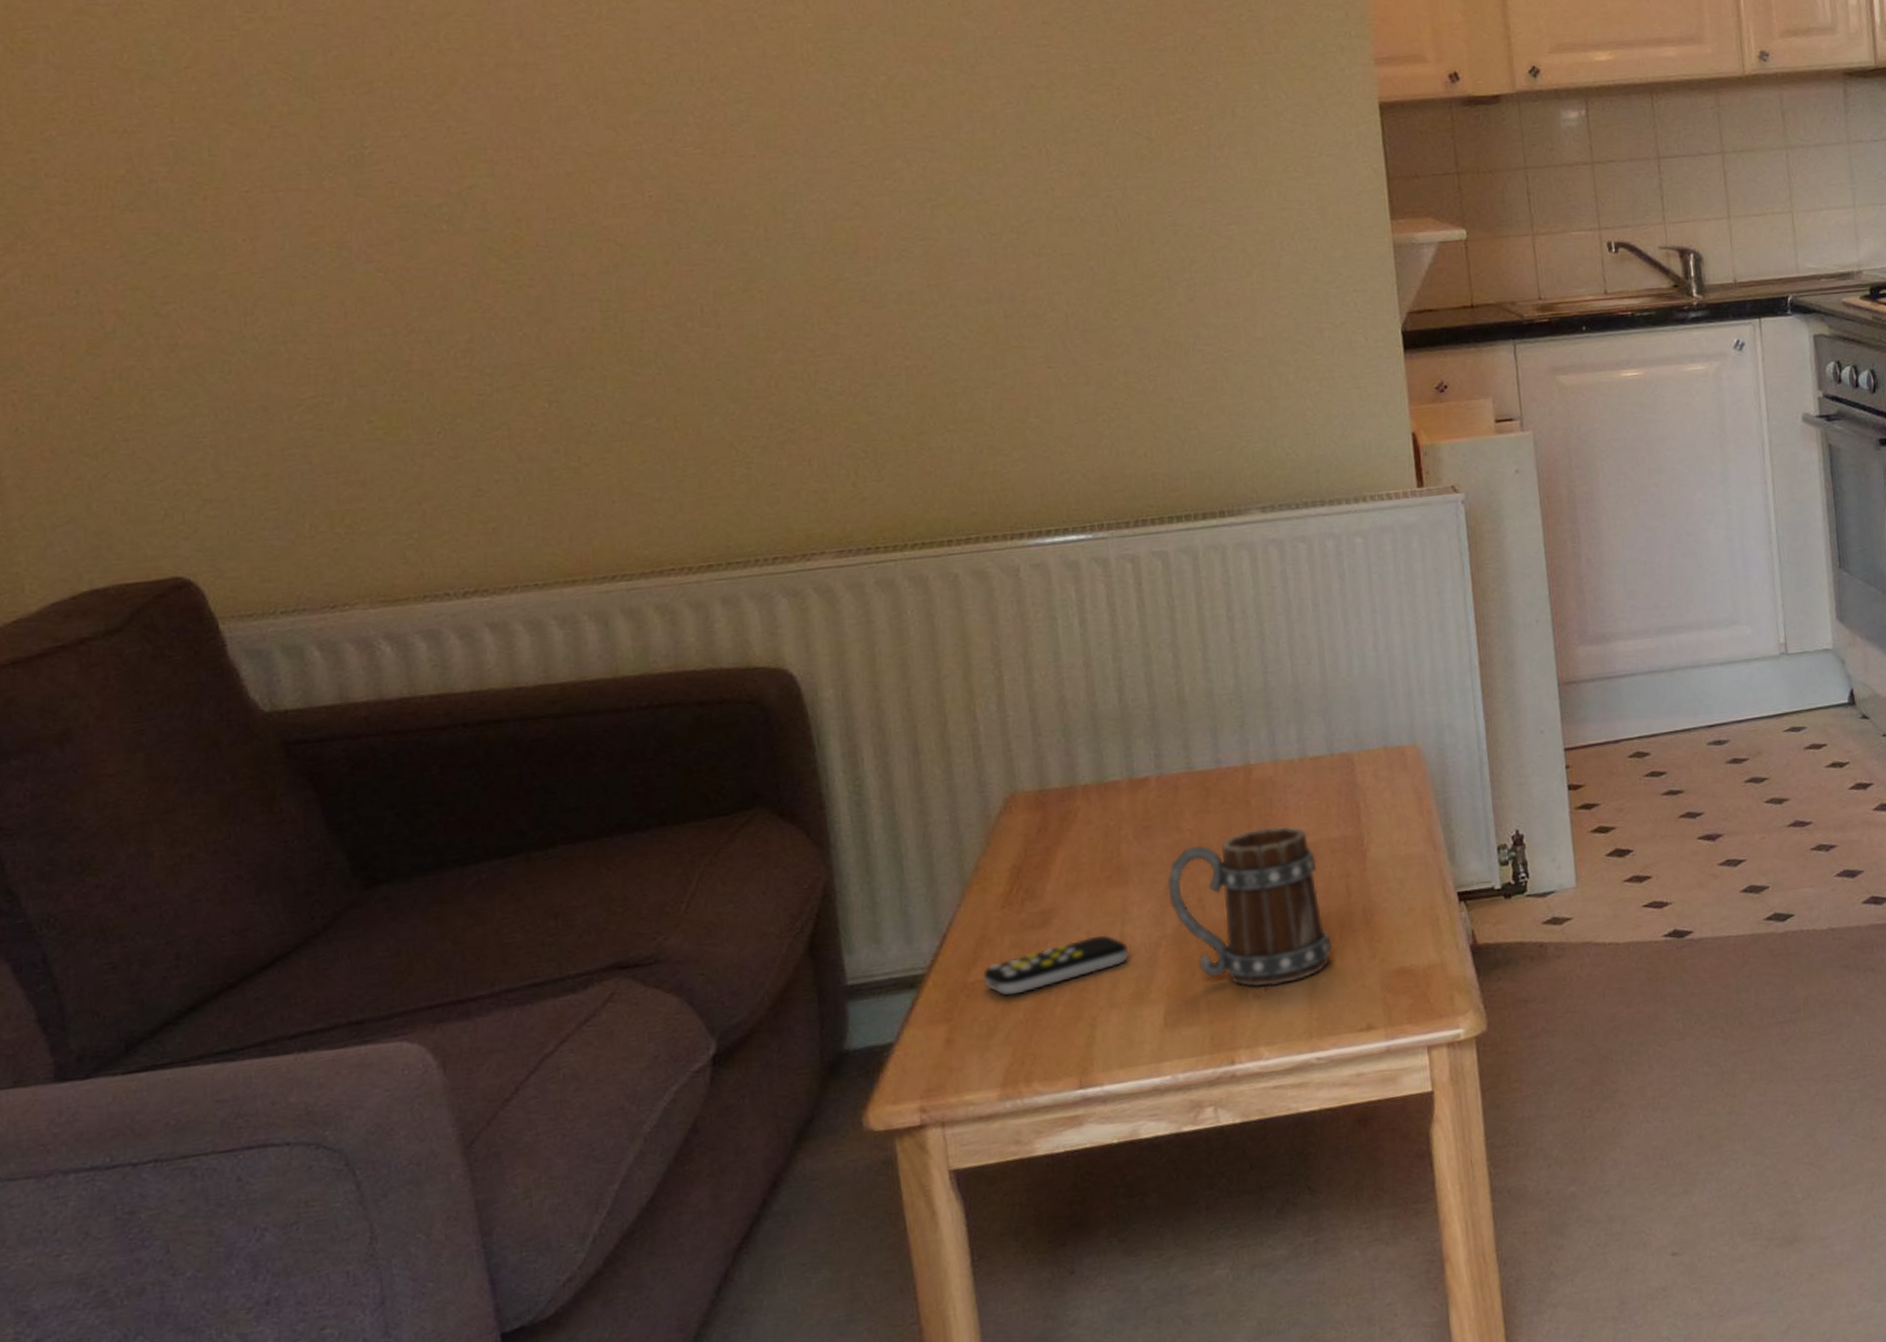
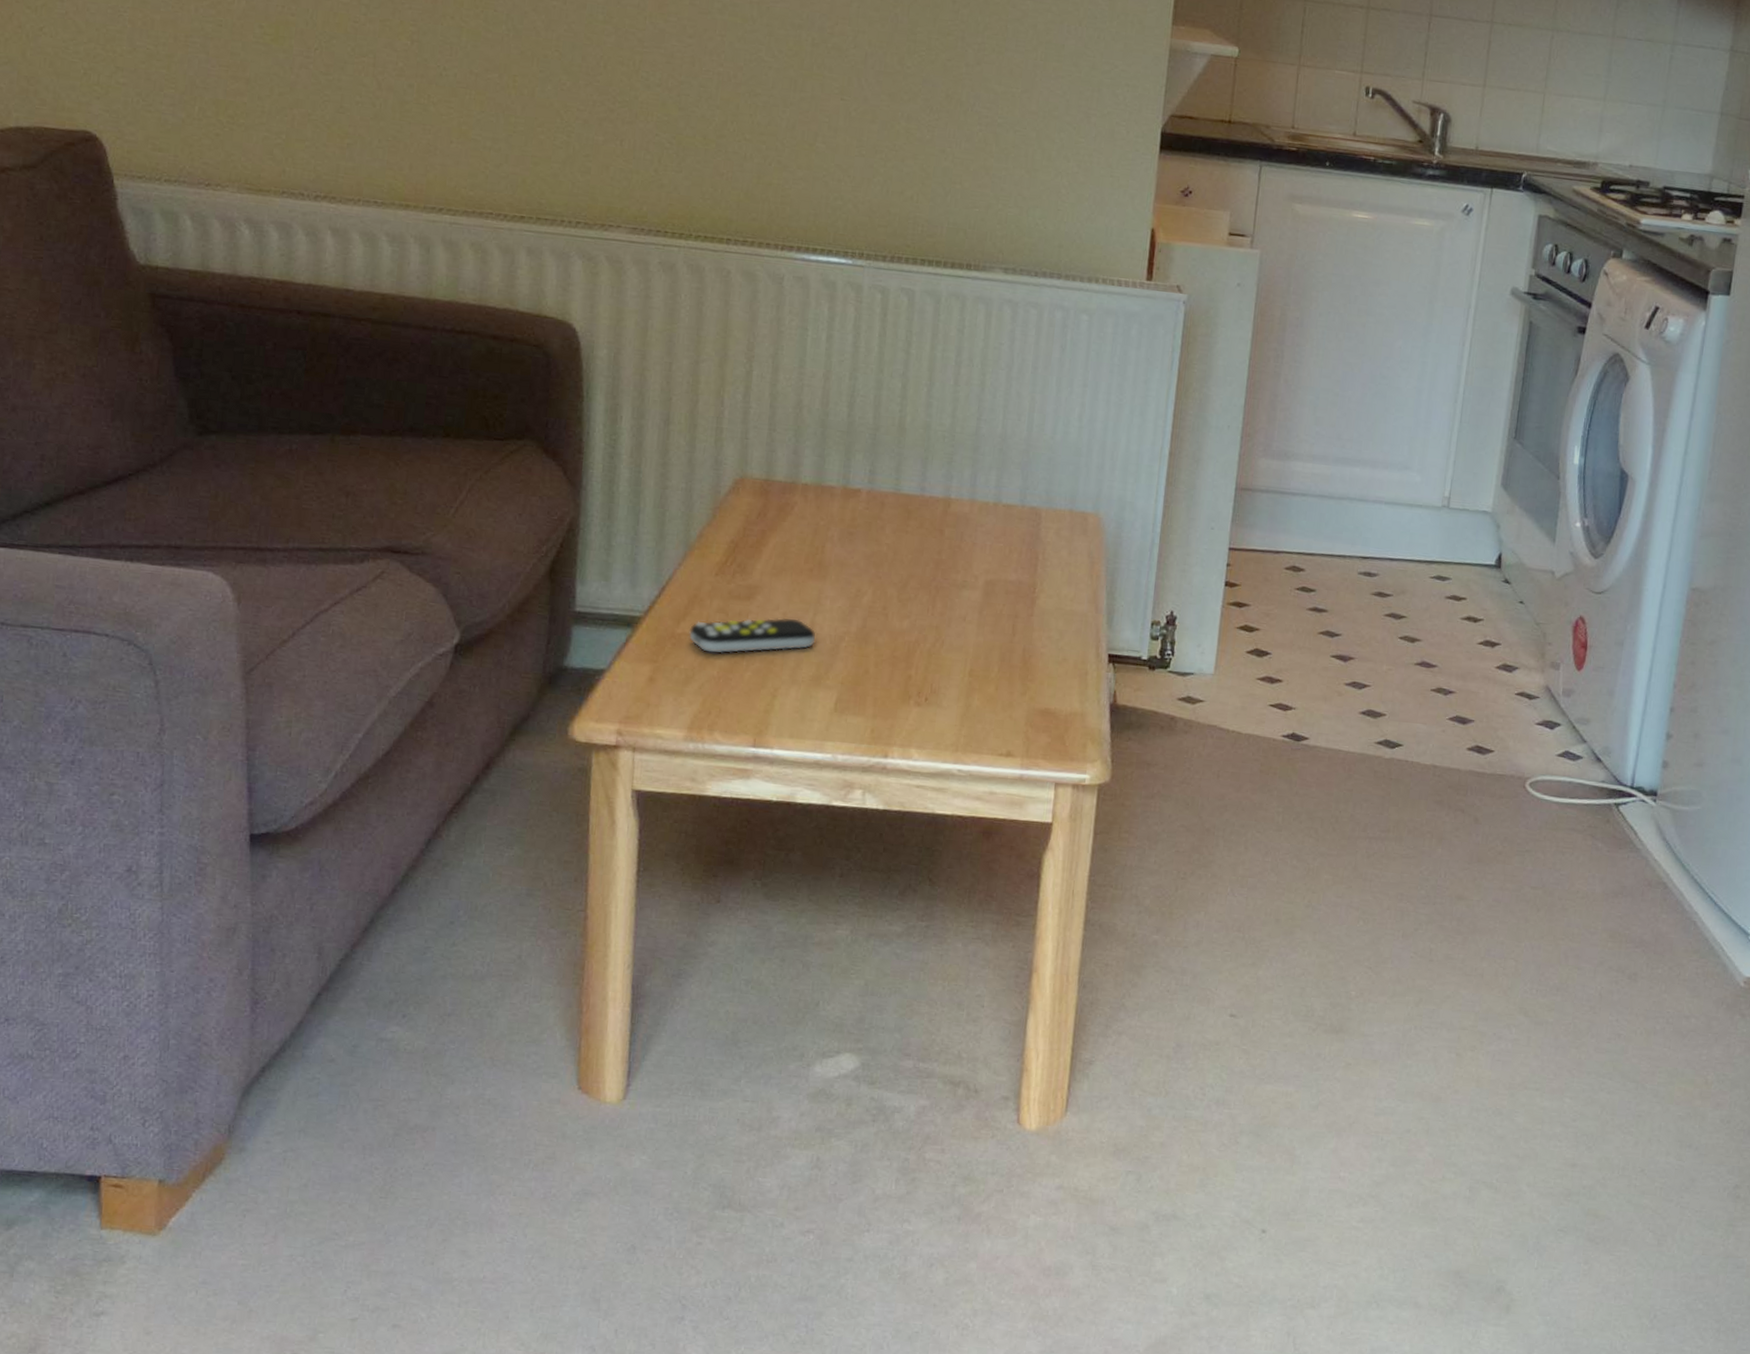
mug: present [1167,826,1333,987] -> none [858,556,991,699]

